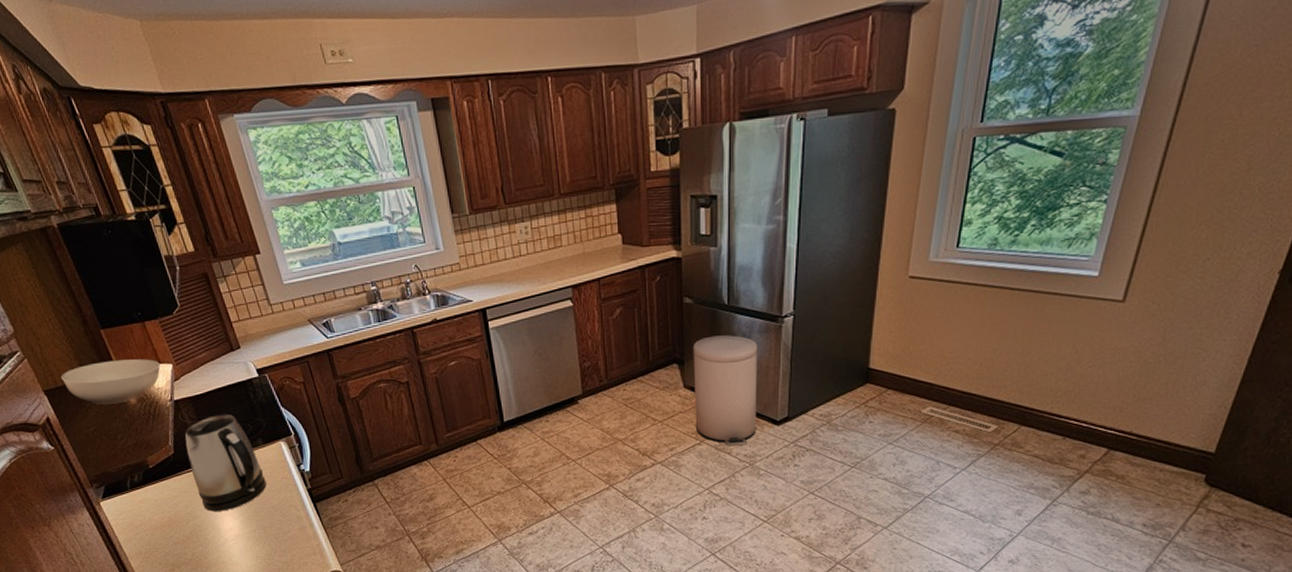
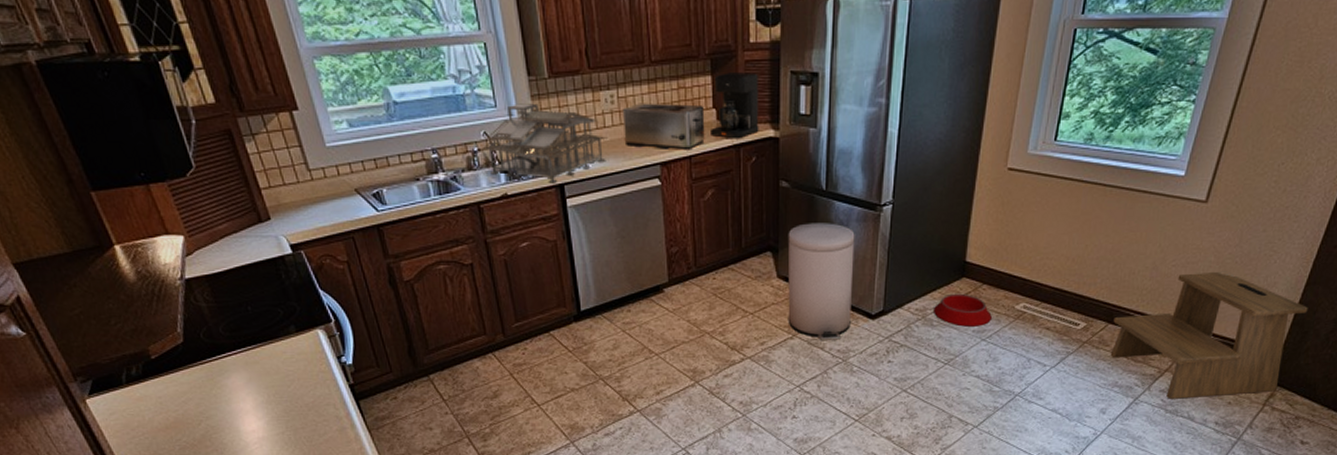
bowl: present [60,359,161,405] -> none [36,229,169,282]
kettle: present [185,414,266,512] -> none [198,296,299,411]
dish rack: none [413,238,523,309] -> present [482,103,607,184]
toaster: none [536,231,612,274] -> present [622,103,705,151]
coffee maker: none [616,198,662,261] -> present [709,72,759,139]
pet bowl: none [839,399,898,431] -> present [934,293,992,327]
step stool: none [1024,371,1244,501] -> present [1110,271,1308,399]

